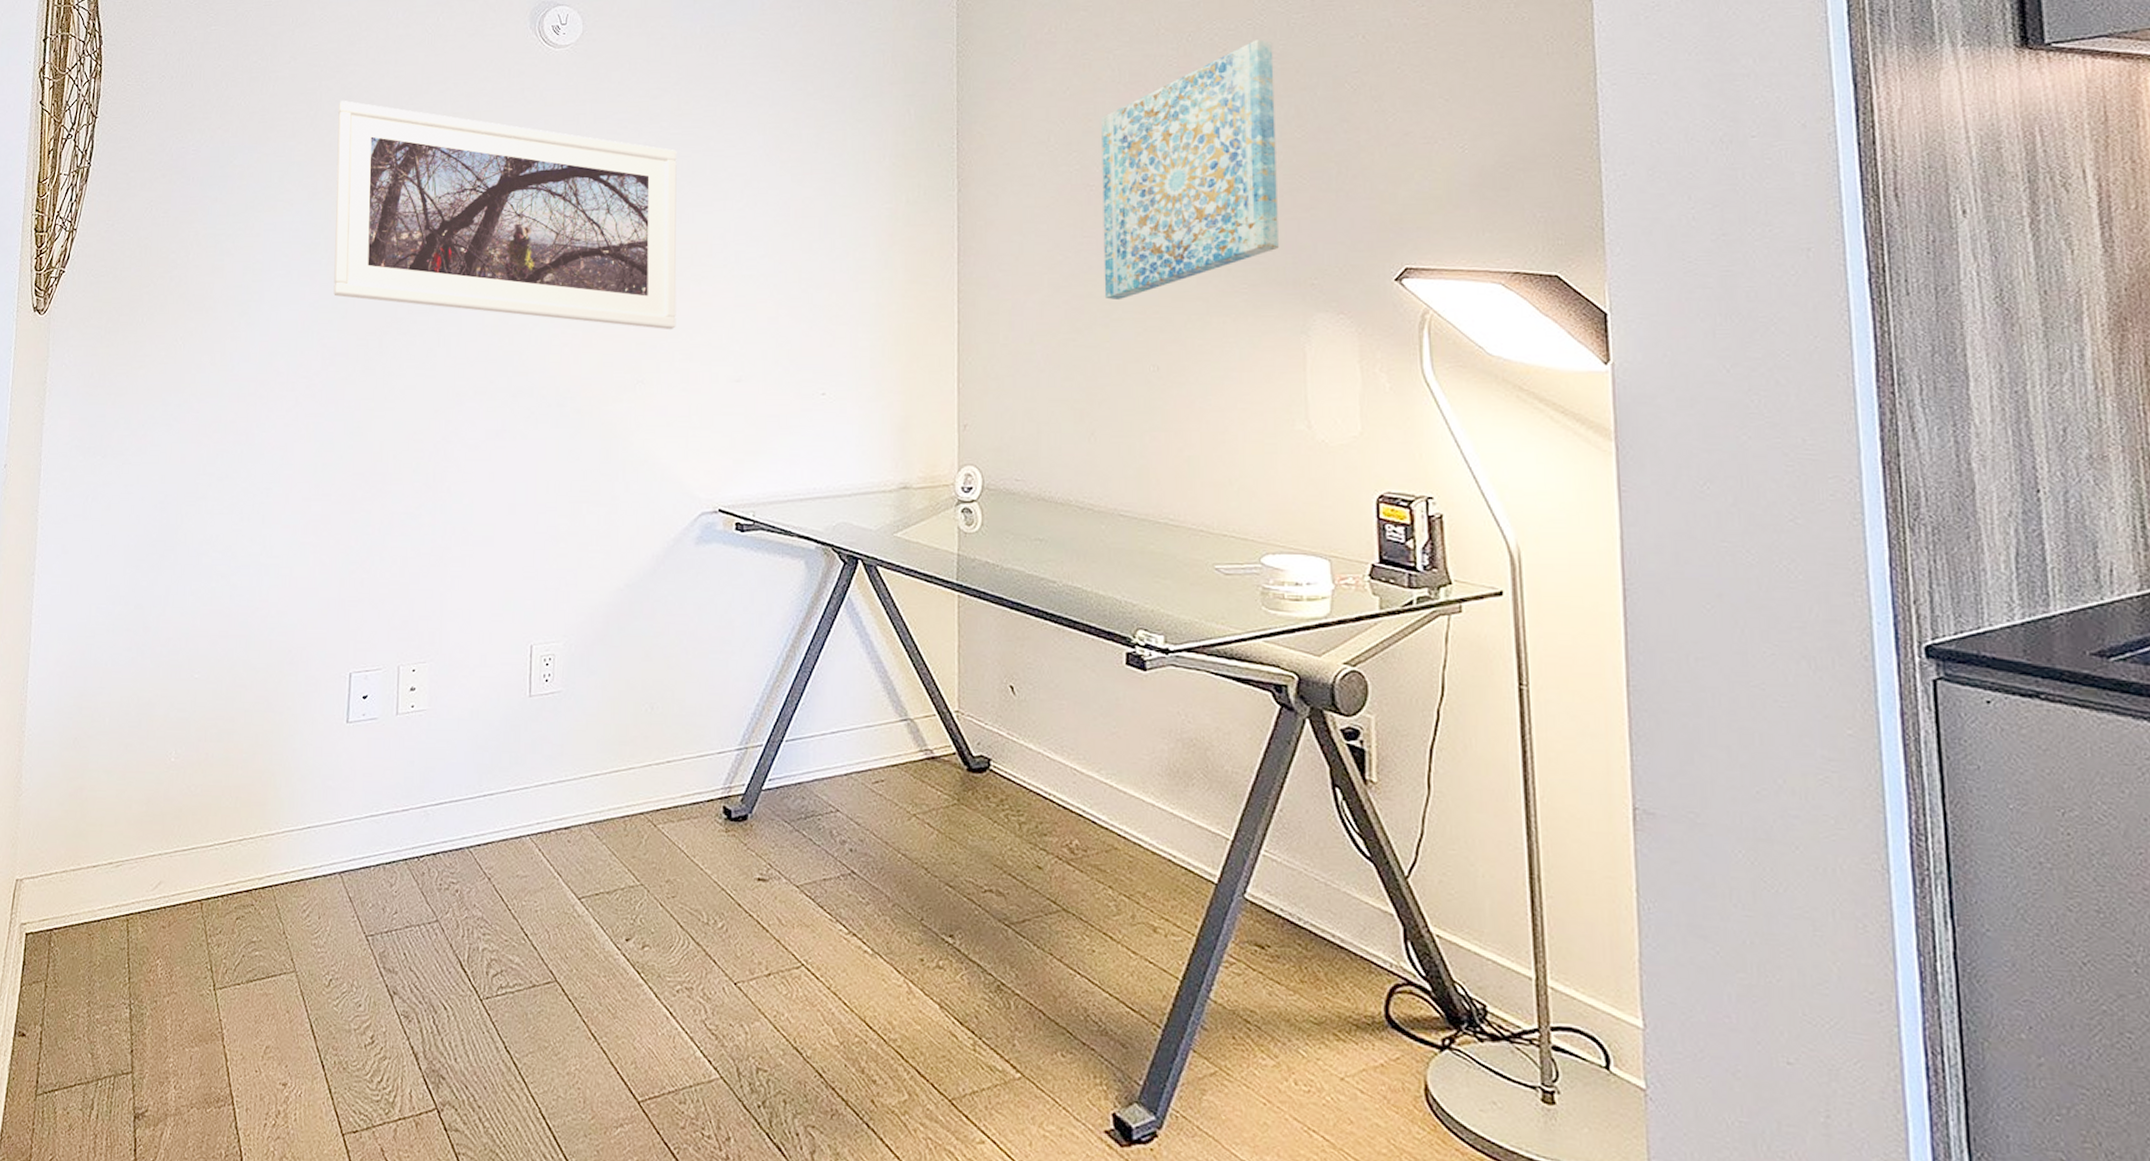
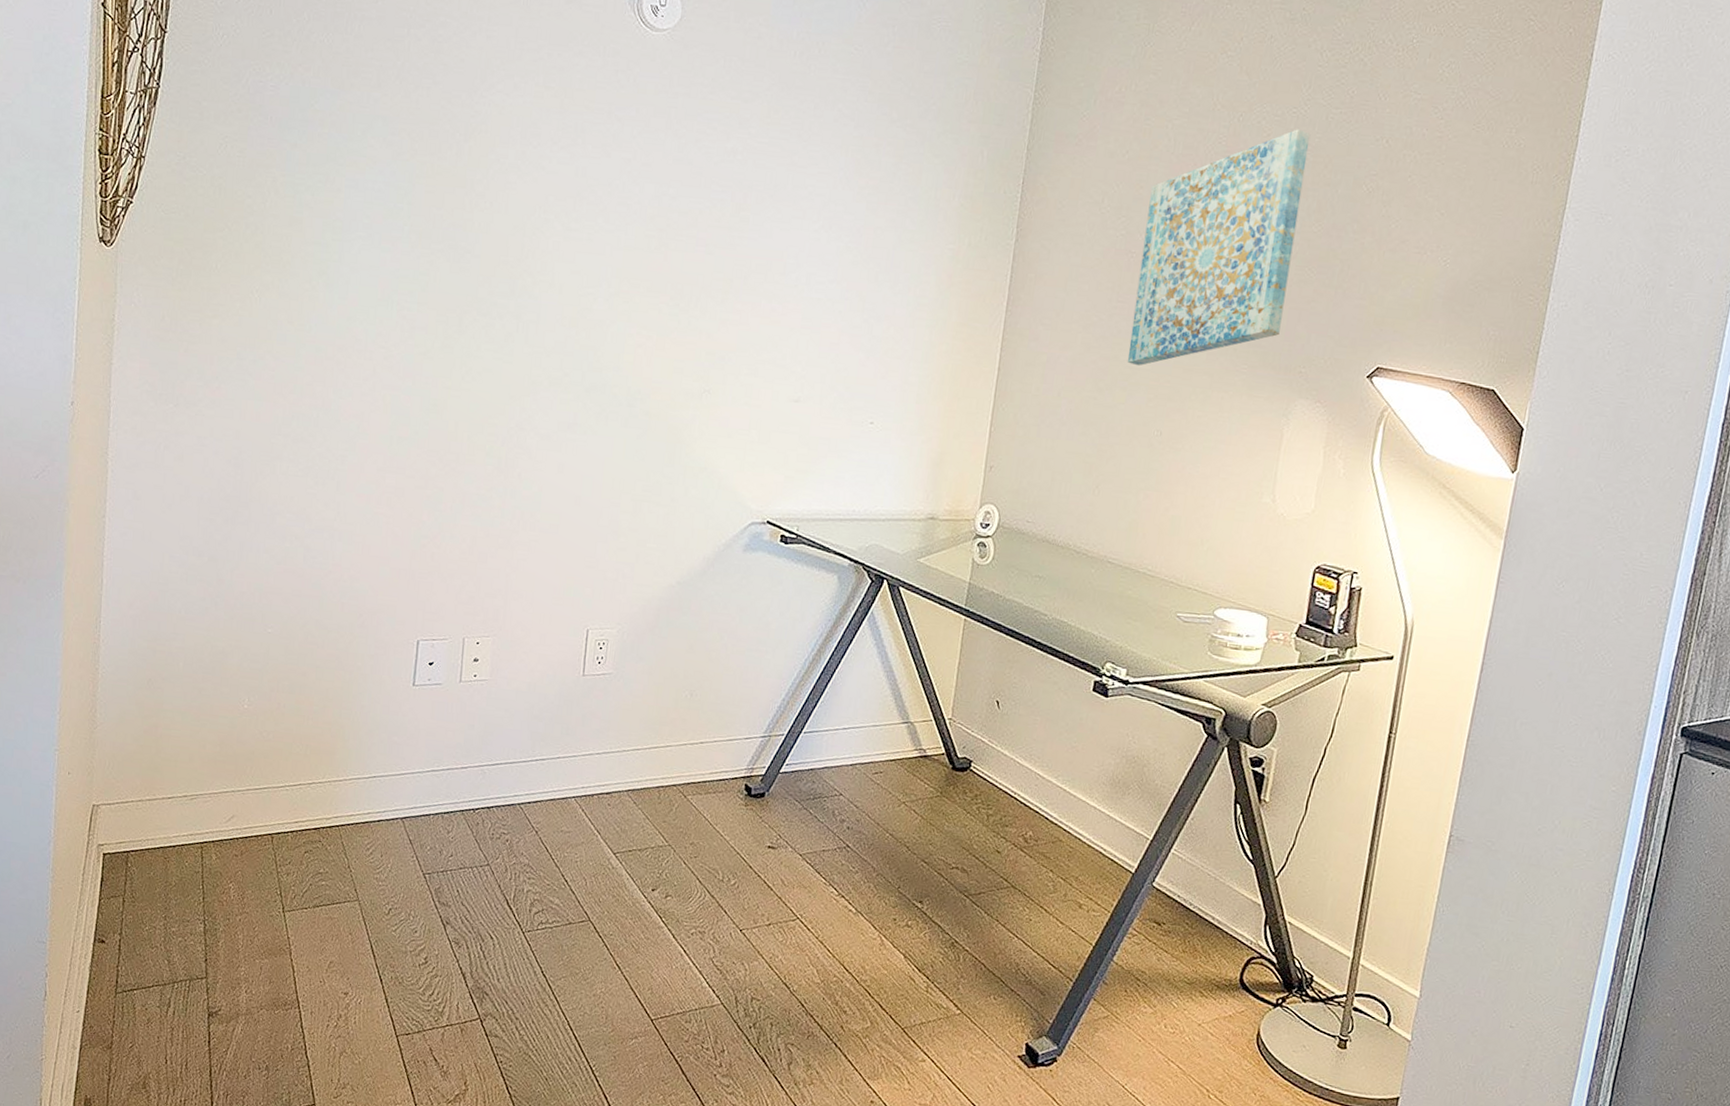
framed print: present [333,101,677,330] -> none [415,55,762,344]

